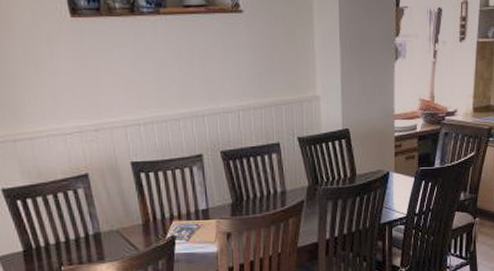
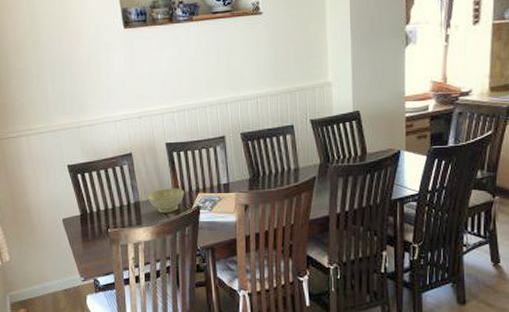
bowl: none [110,215,157,246] -> present [147,188,185,213]

